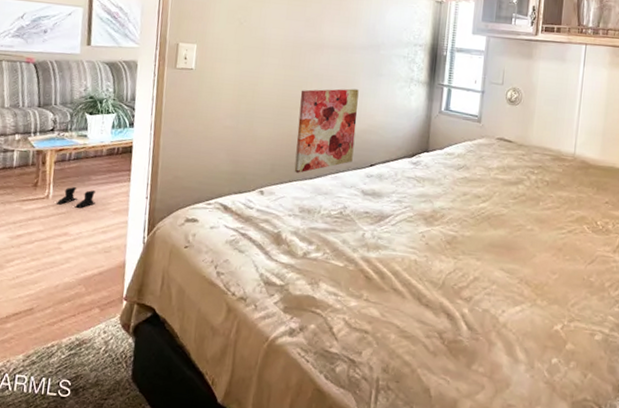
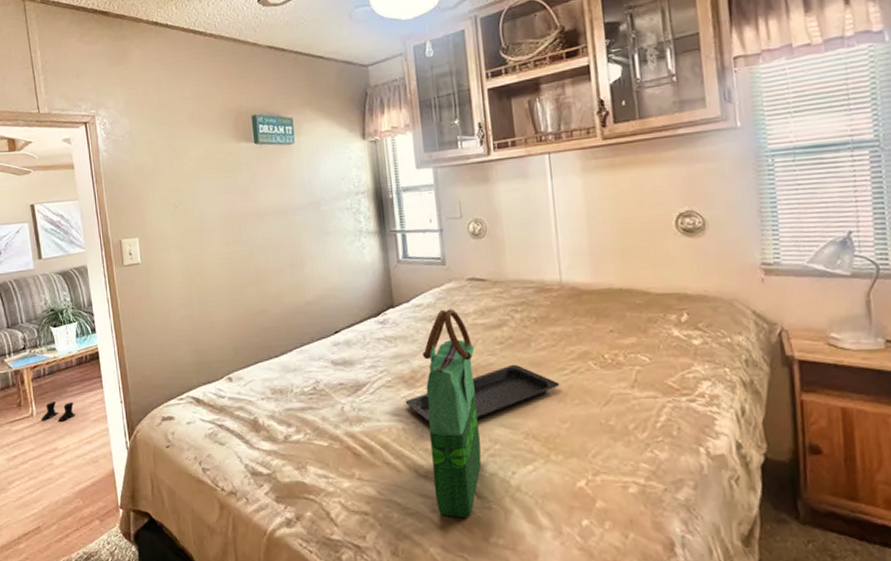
wall art: present [294,88,359,173] -> none [248,253,315,353]
serving tray: none [421,218,557,262] -> present [405,364,560,422]
tote bag: none [431,161,491,346] -> present [423,309,482,519]

